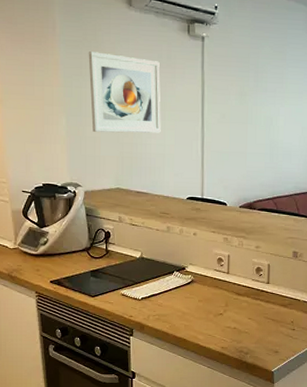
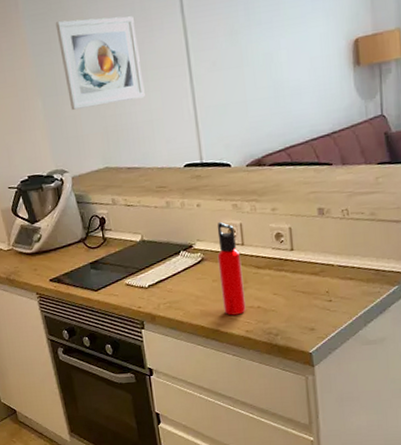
water bottle: none [205,250,225,333] -> present [217,221,246,316]

